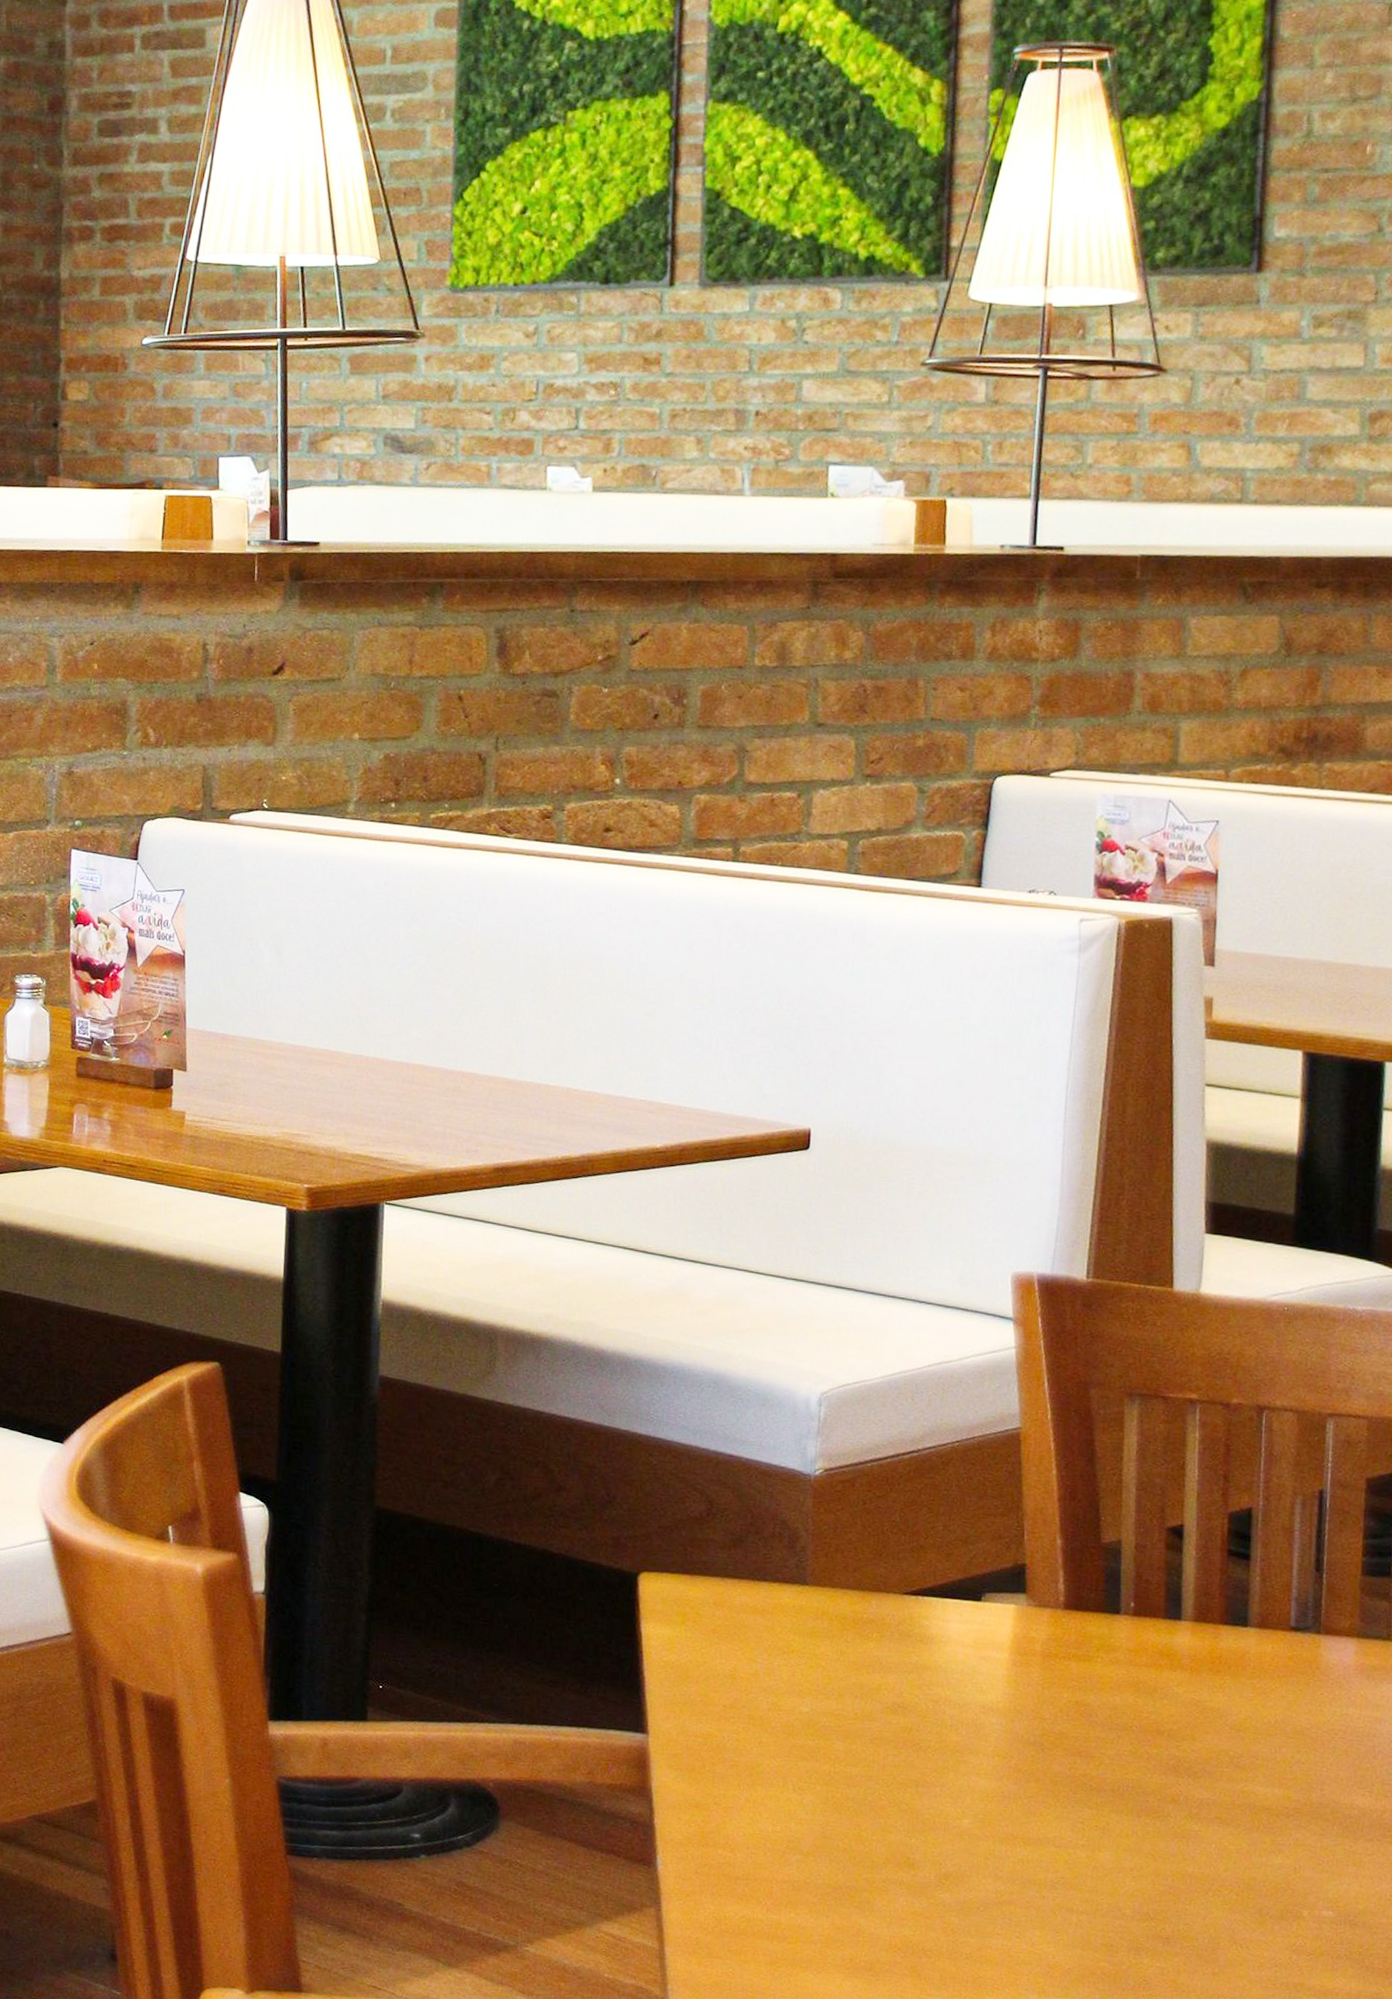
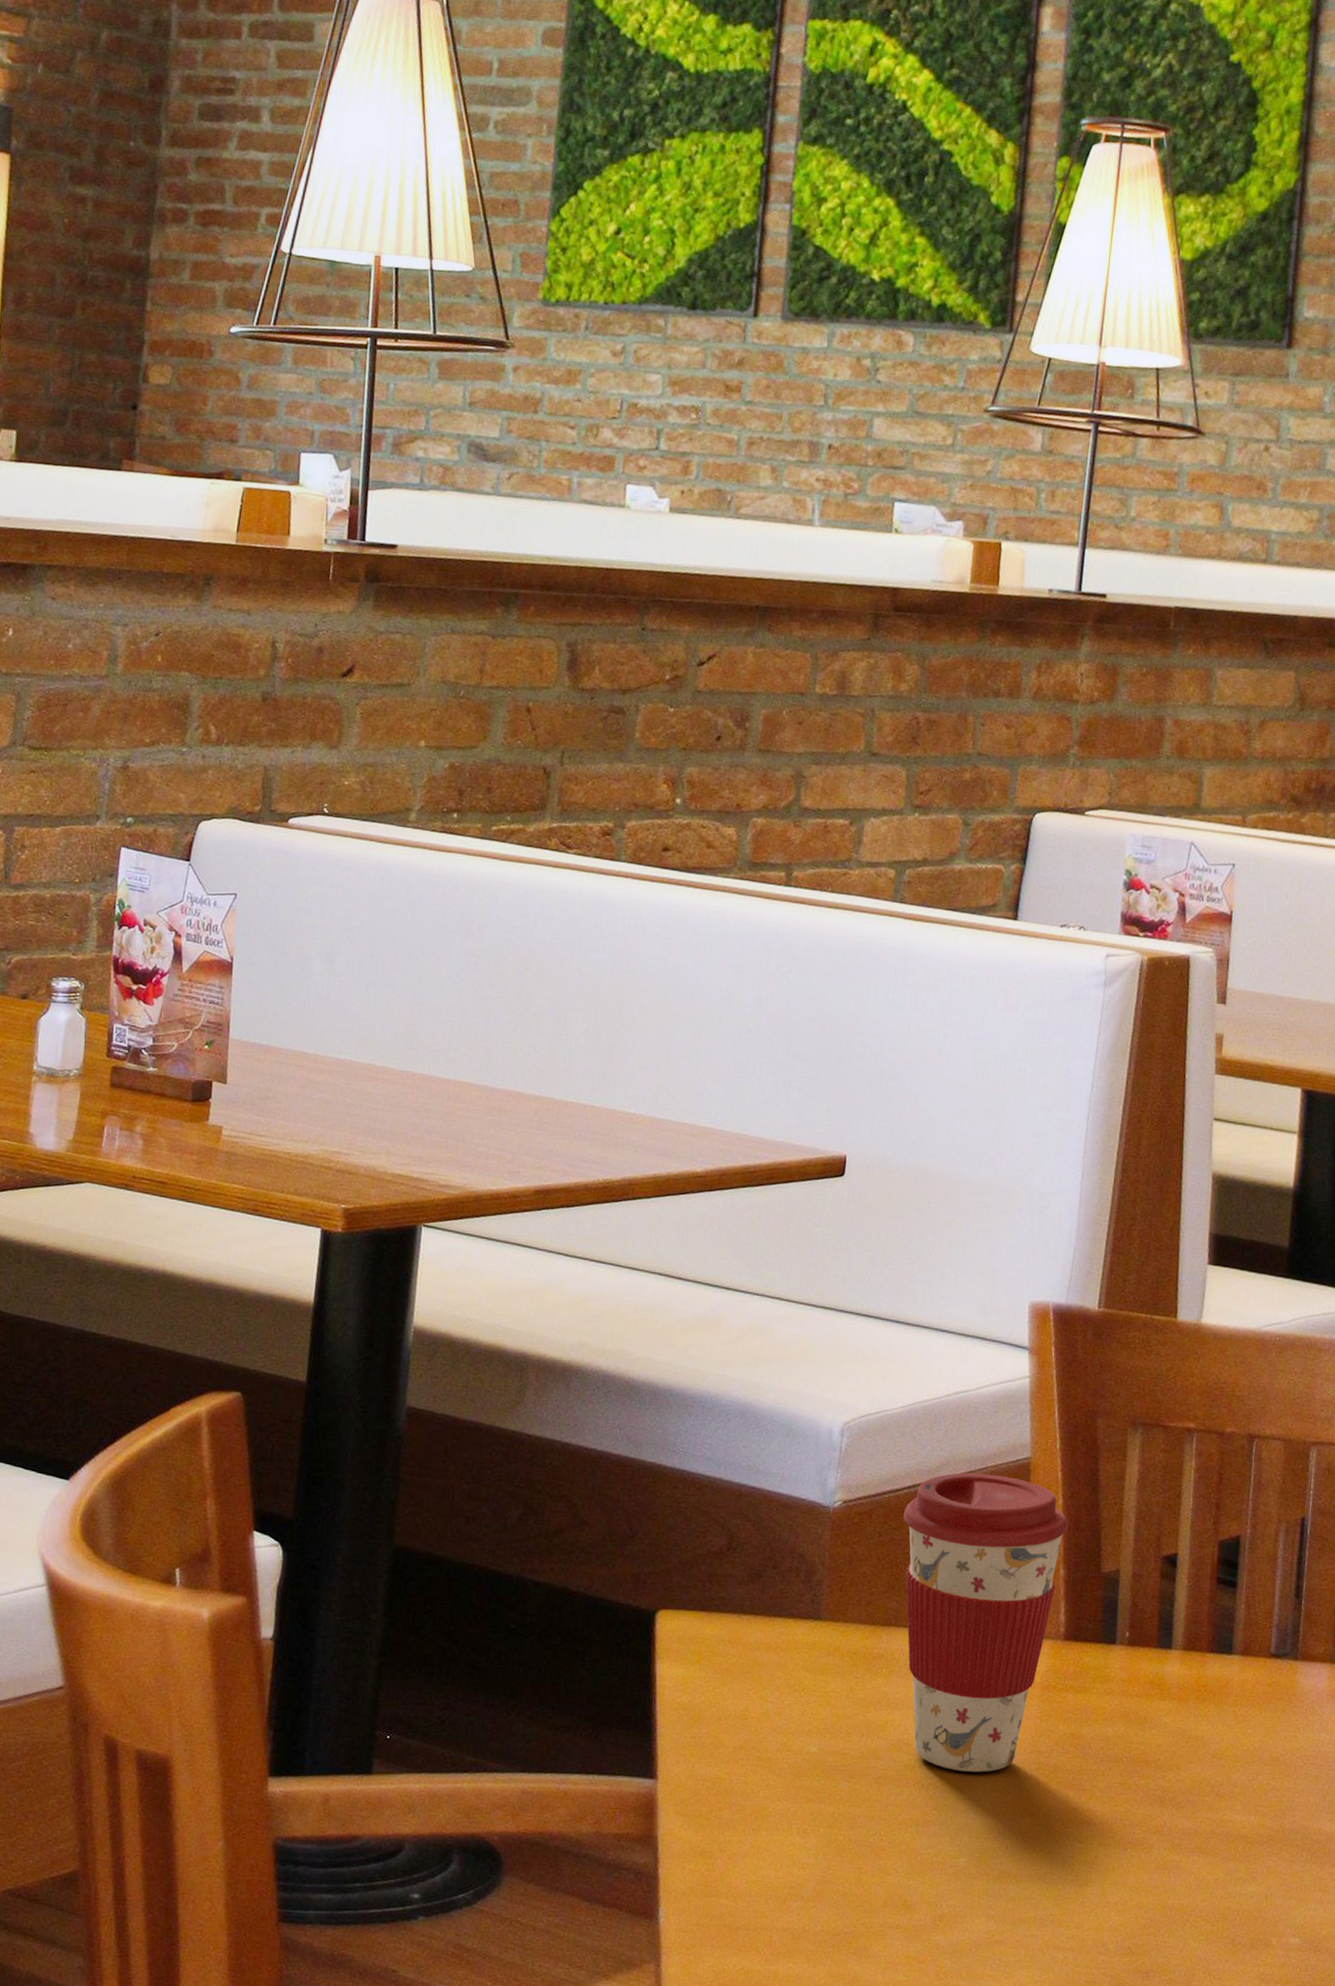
coffee cup: none [887,1442,1064,1737] -> present [903,1472,1069,1773]

